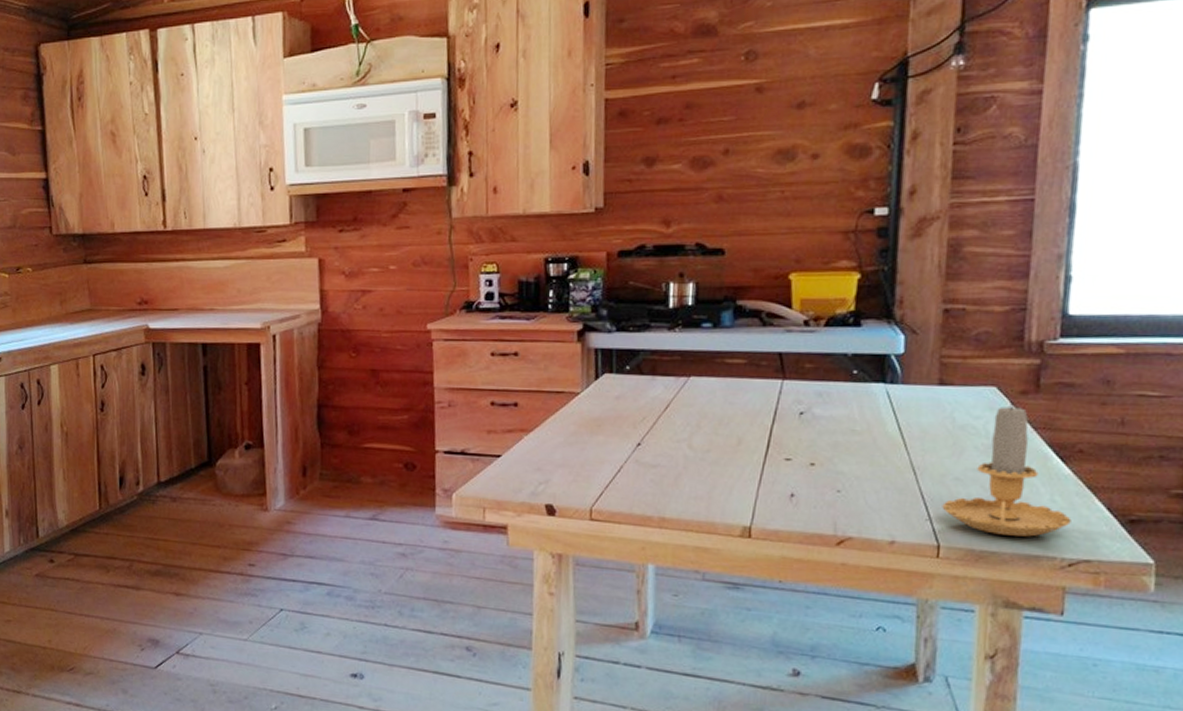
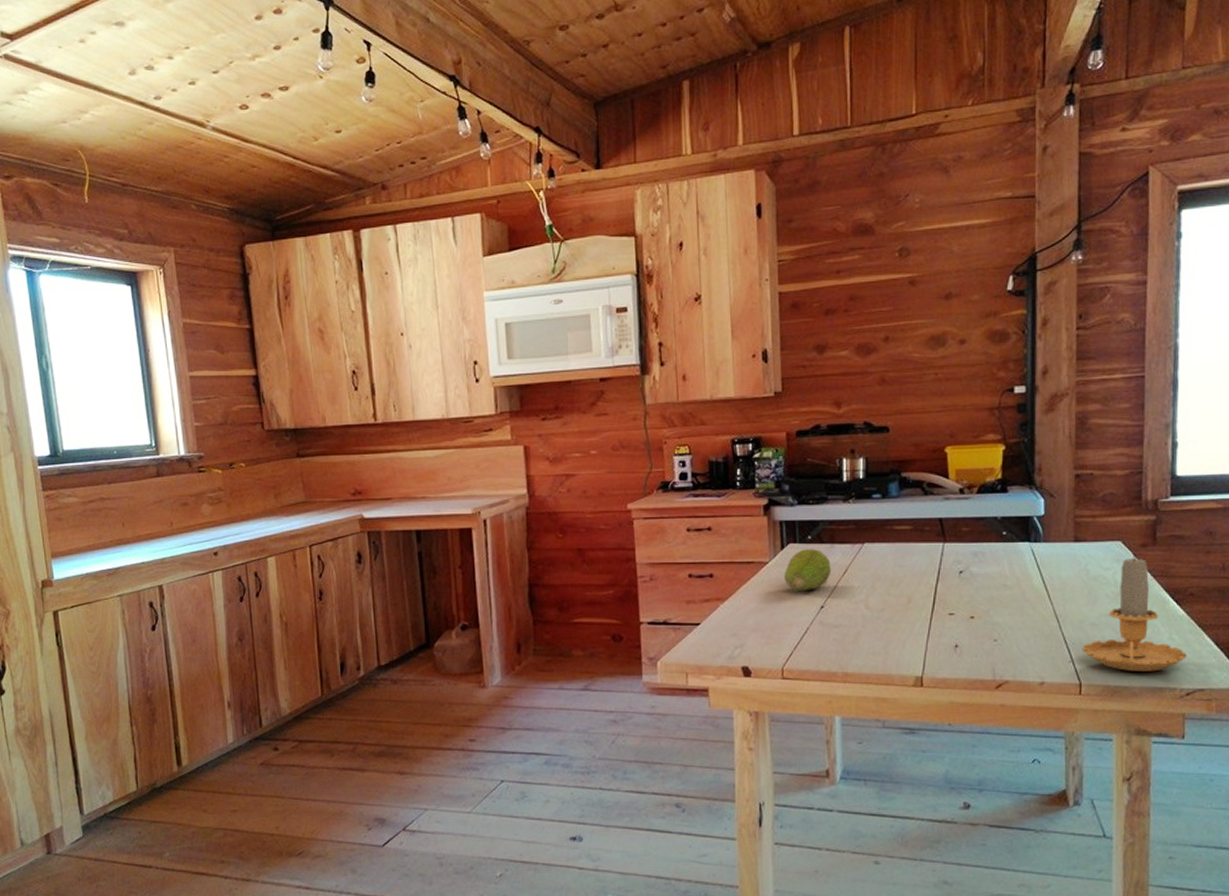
fruit: none [597,380,651,427] -> present [784,549,831,592]

